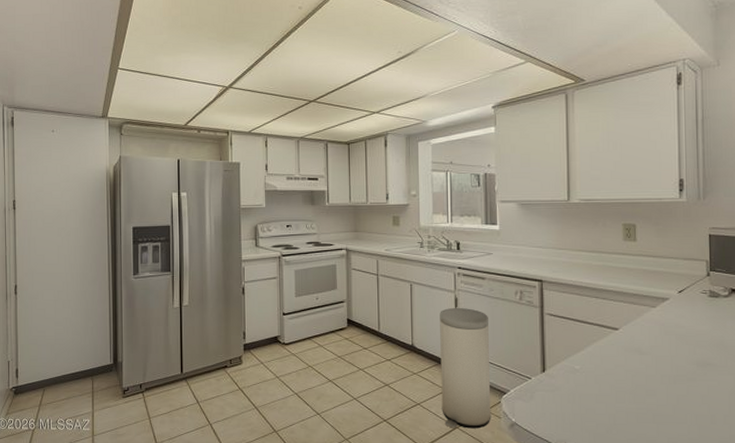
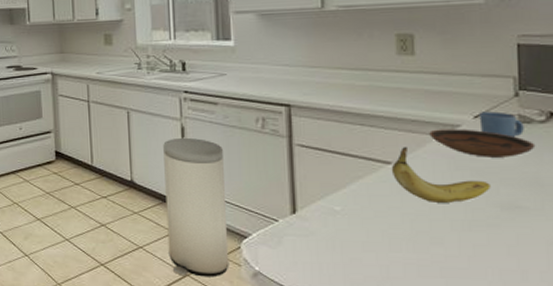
fruit: none [618,316,690,361] -> present [391,147,491,203]
bowl: none [646,301,721,325] -> present [429,129,536,157]
mug: none [682,288,713,309] -> present [479,111,524,137]

